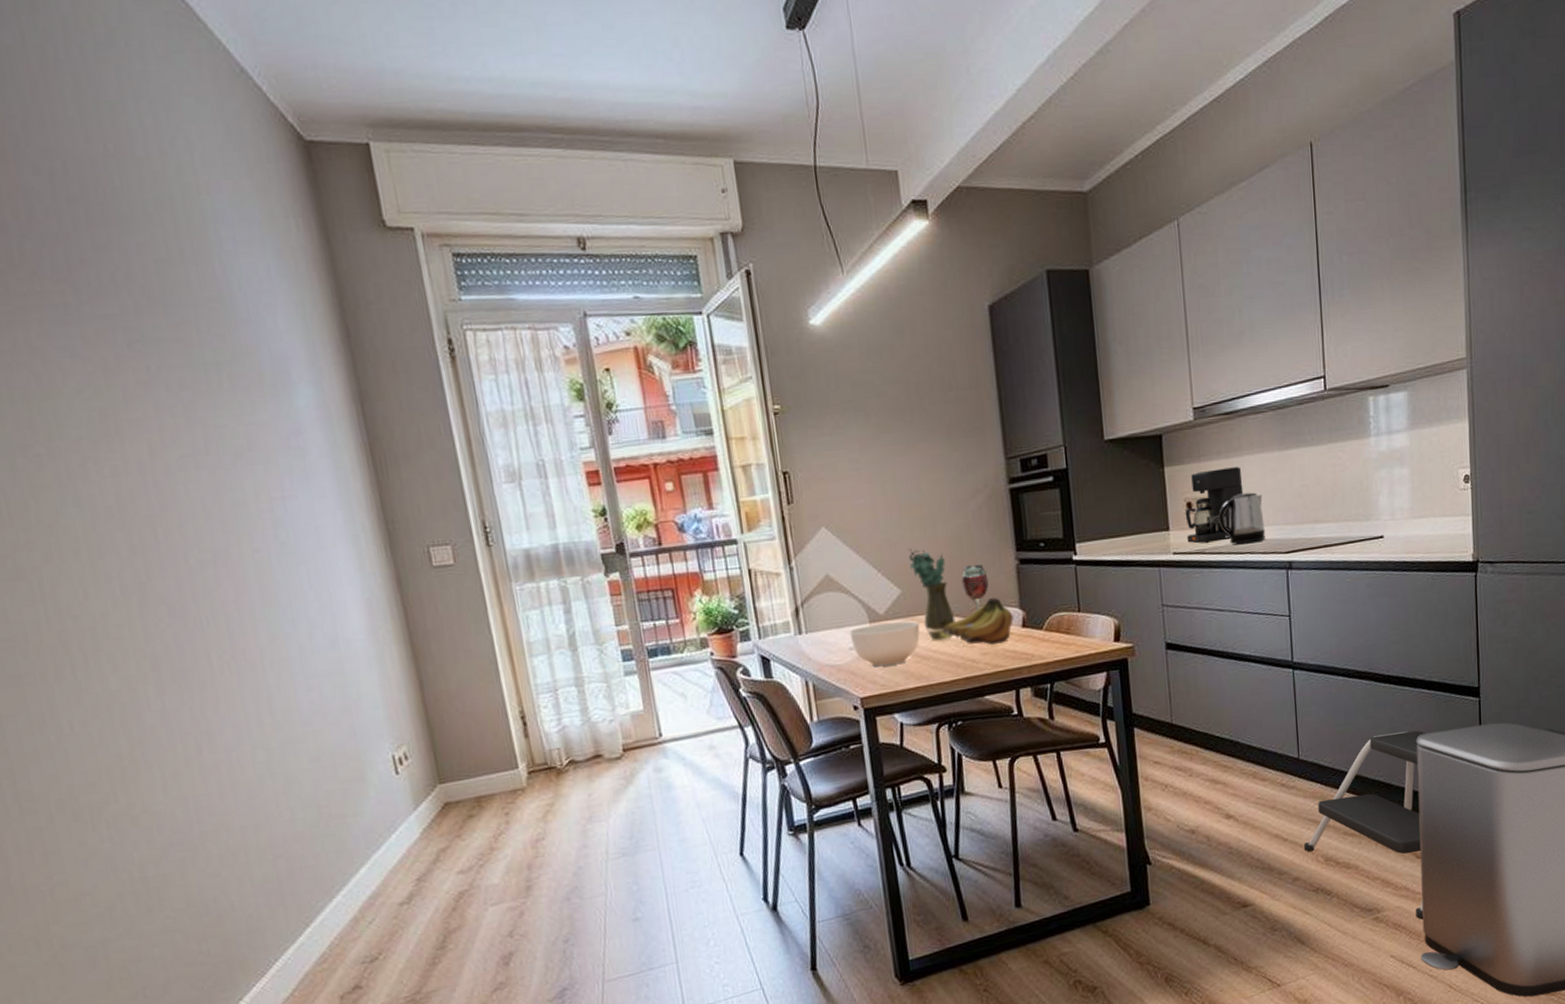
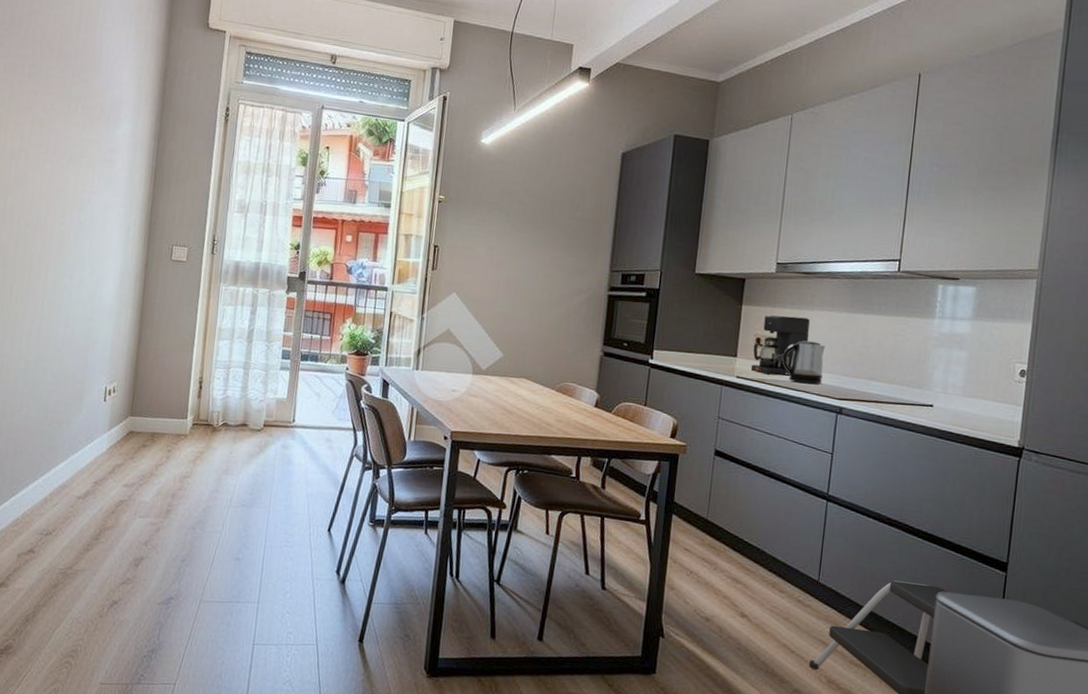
bowl: present [849,621,920,667] -> none [455,375,512,412]
vase: present [908,549,956,641] -> none [515,324,543,402]
fruit: present [942,597,1014,646] -> none [528,377,589,416]
wineglass: present [961,564,989,610] -> none [552,347,575,385]

